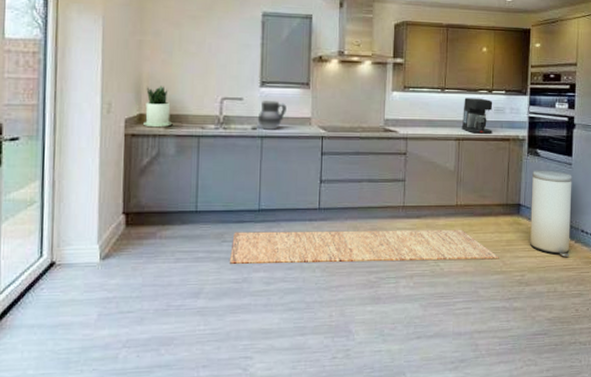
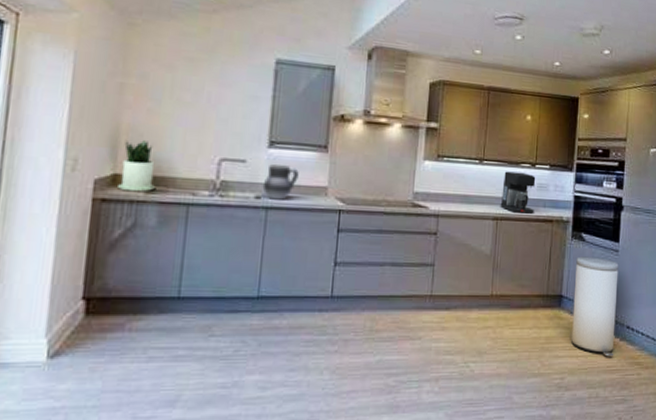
rug: present [230,229,499,264] -> none [217,323,537,364]

